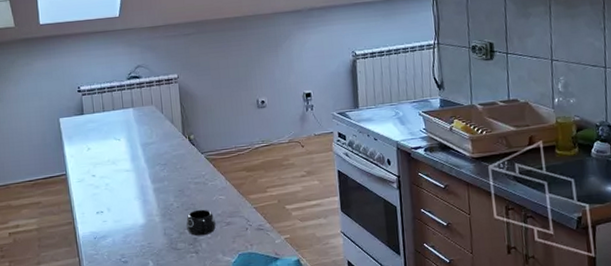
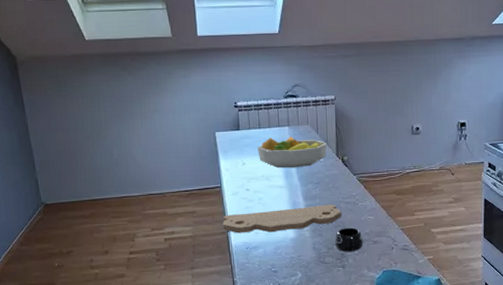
cutting board: none [68,185,191,223] -> present [222,204,341,233]
fruit bowl: none [102,117,173,151] -> present [257,136,327,168]

